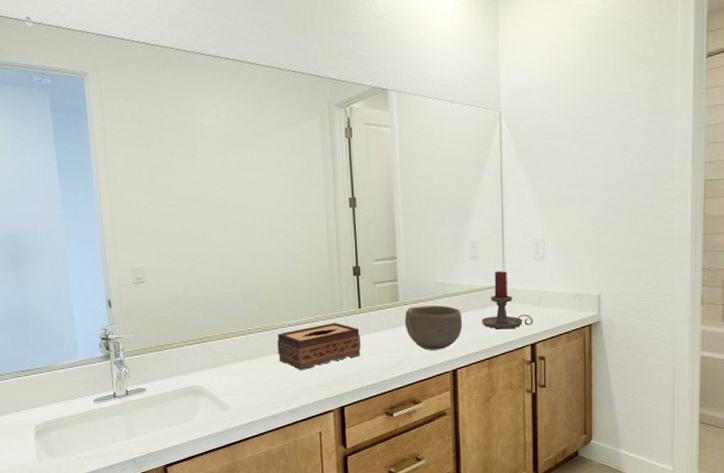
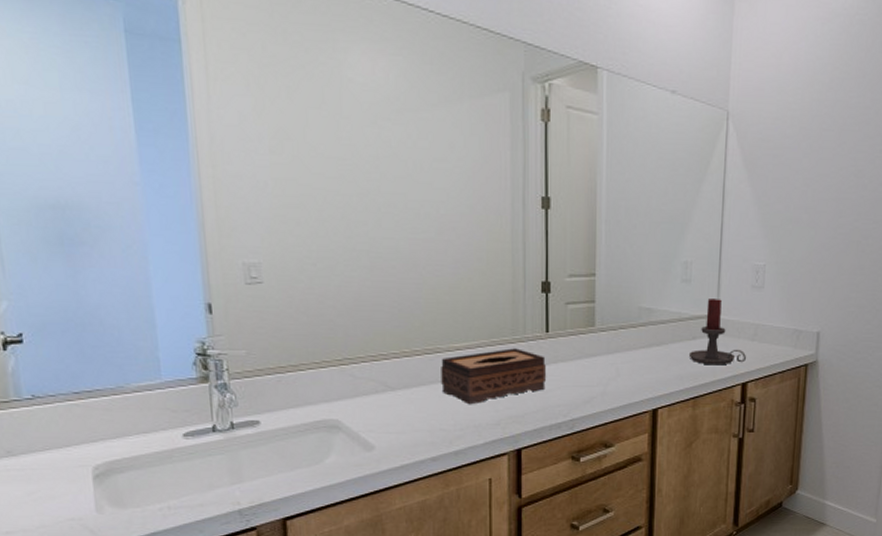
bowl: present [404,305,463,350] -> none [600,334,668,386]

